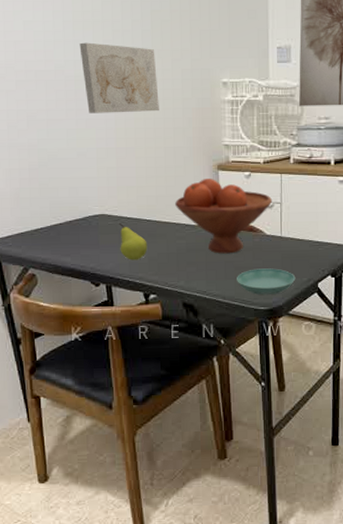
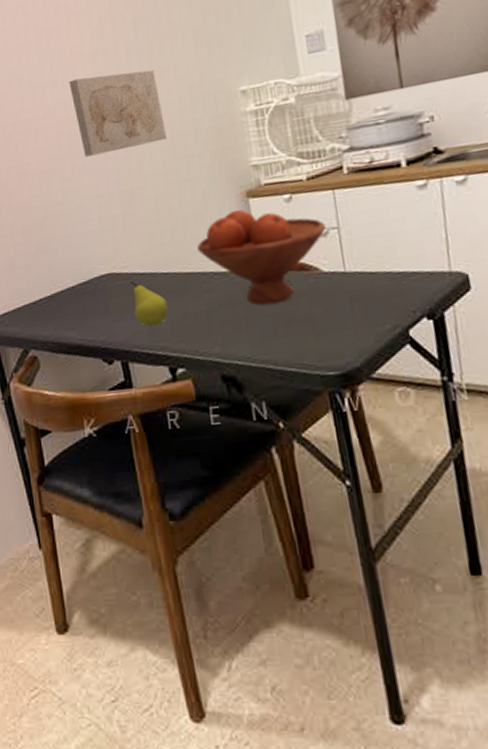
saucer: present [237,268,296,296] -> none [290,316,375,355]

